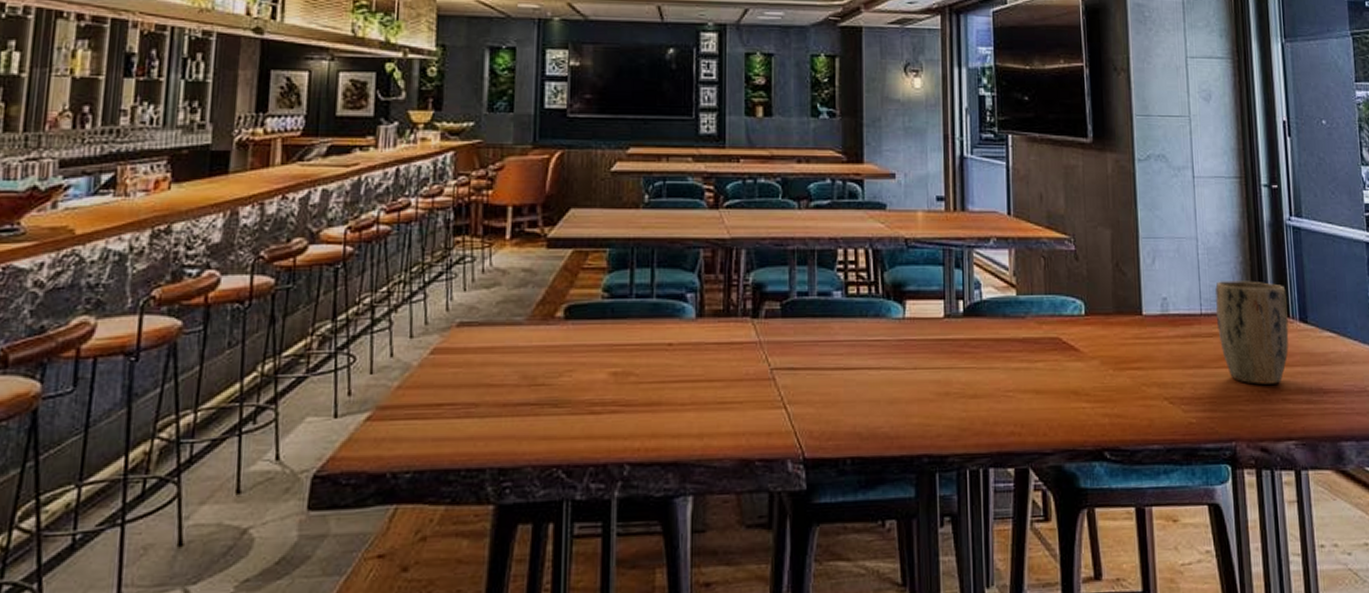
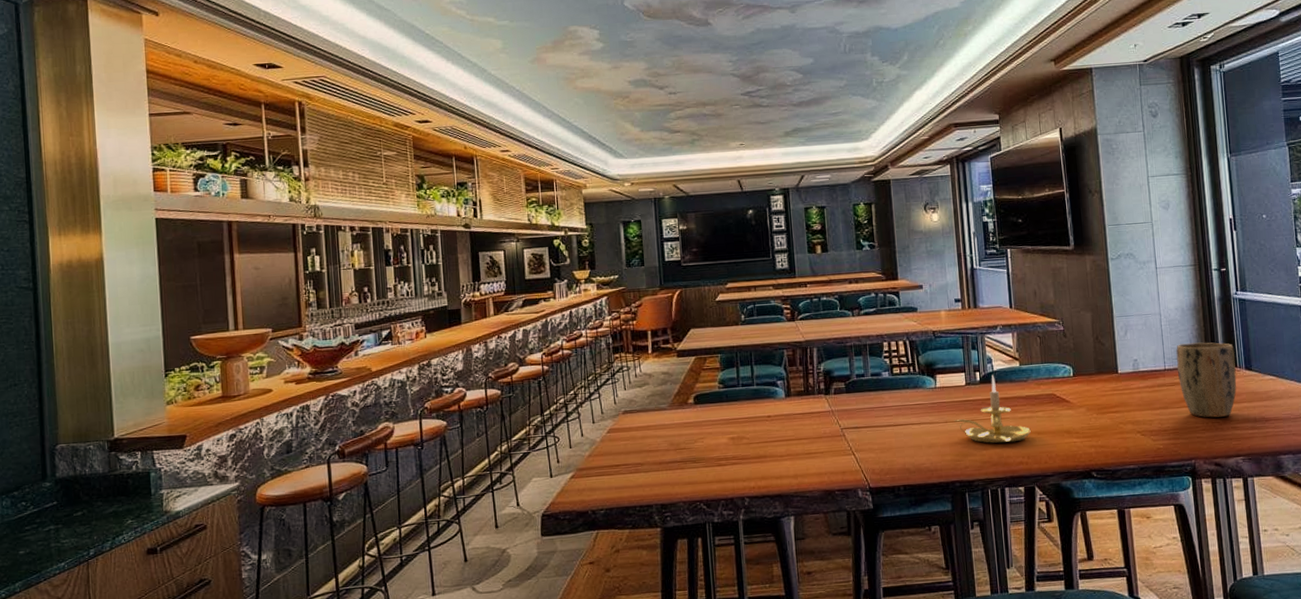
candle holder: none [926,306,1027,404] -> present [954,375,1031,444]

